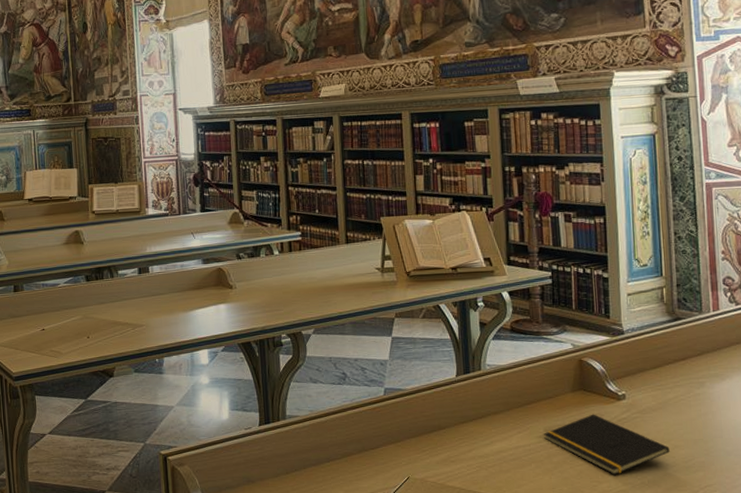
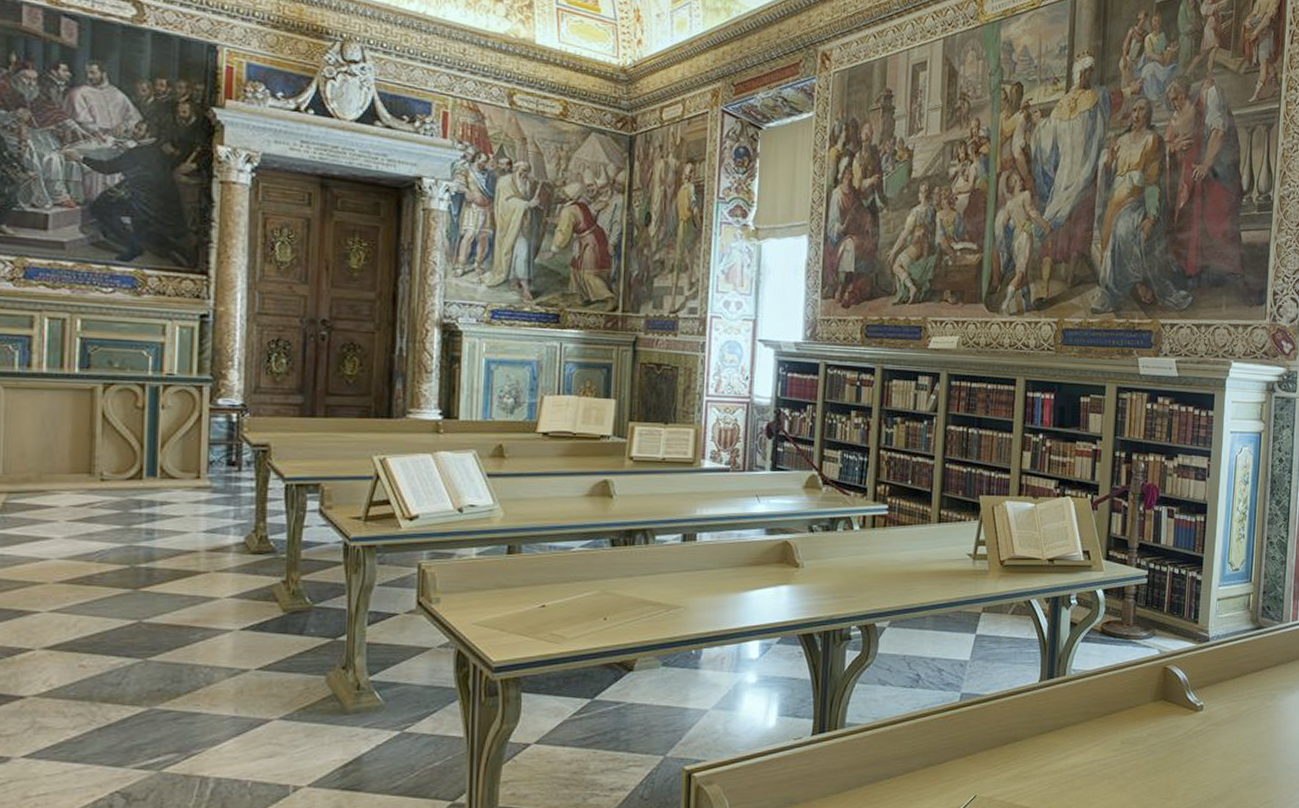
notepad: present [544,414,670,475] -> none [1120,725,1237,791]

